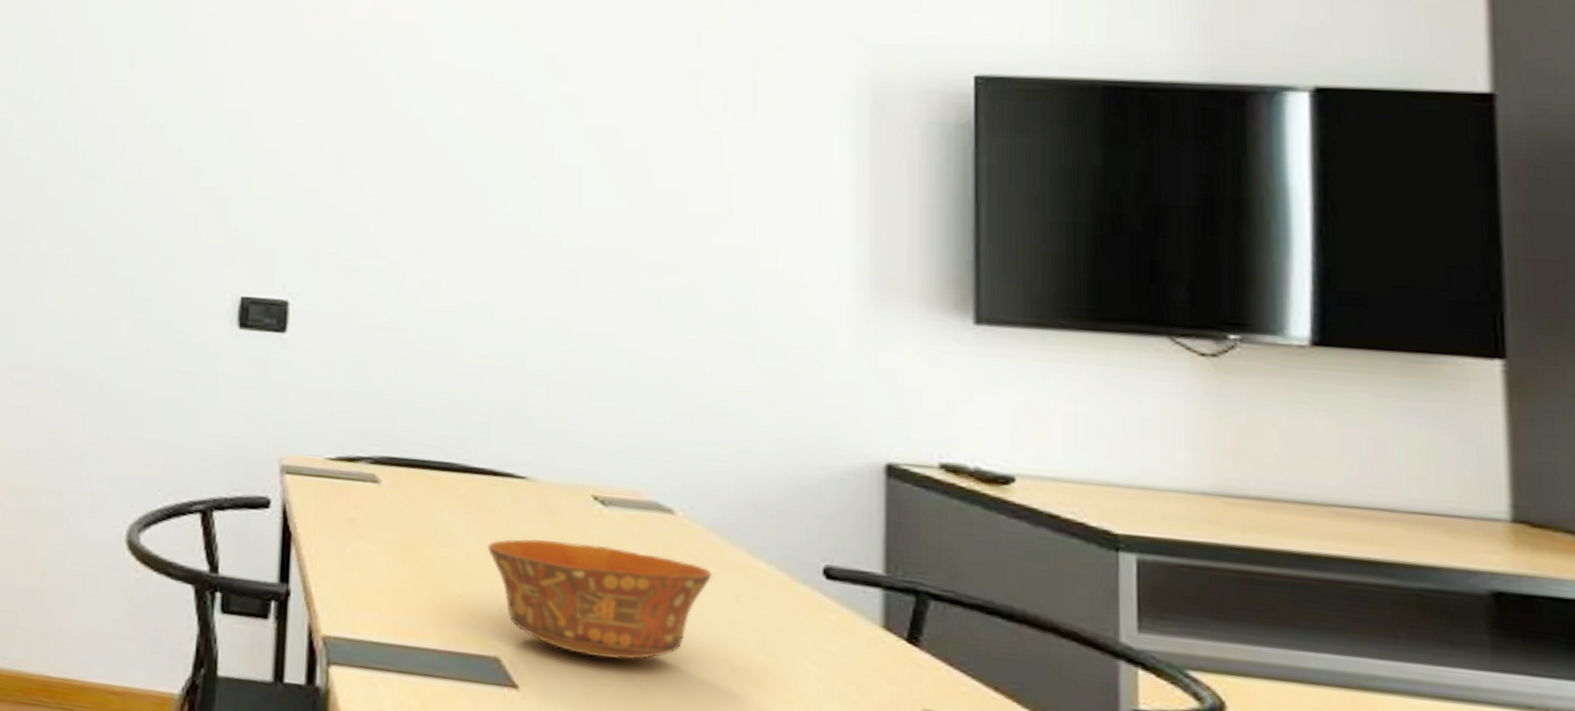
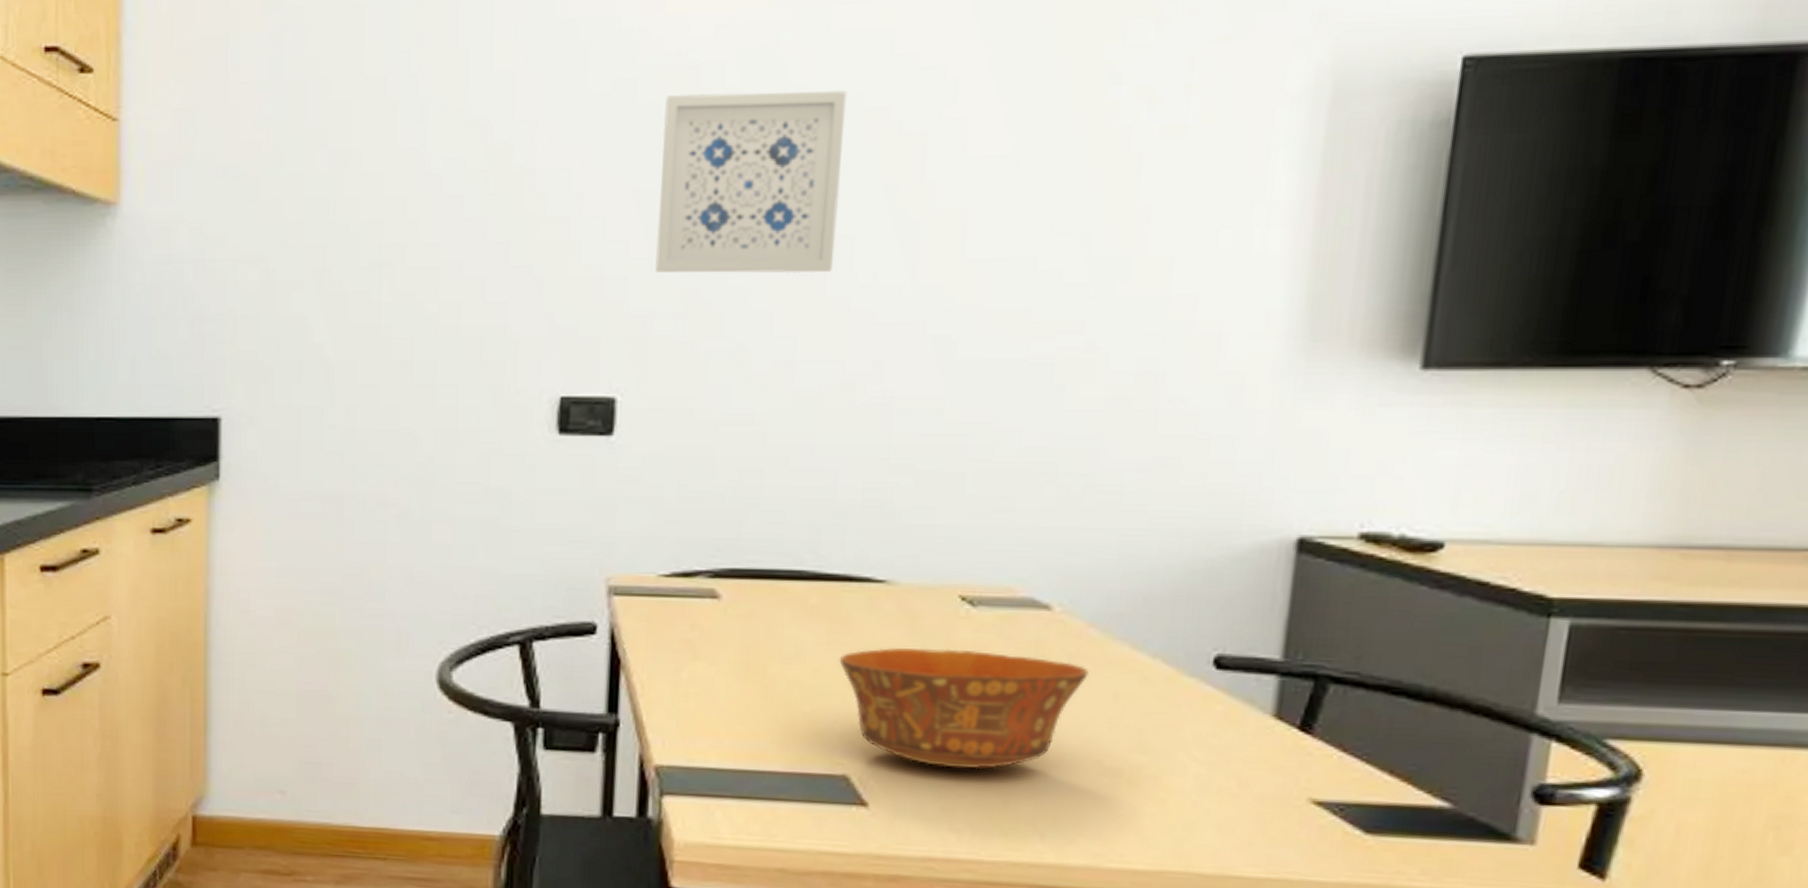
wall art: none [321,60,478,209] -> present [654,89,847,274]

